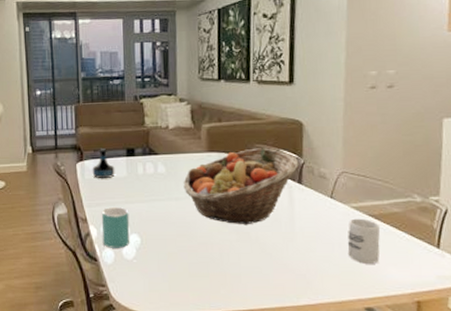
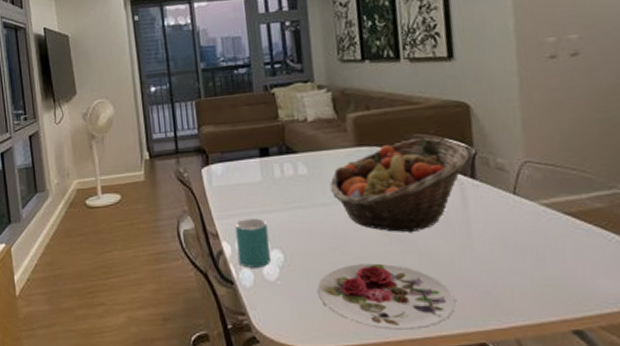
tequila bottle: present [92,149,115,178] -> none [220,149,248,185]
plate: none [166,248,277,303] -> present [317,263,456,330]
cup: present [347,218,381,264] -> none [539,217,585,275]

